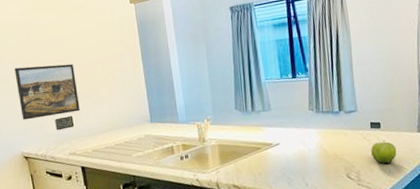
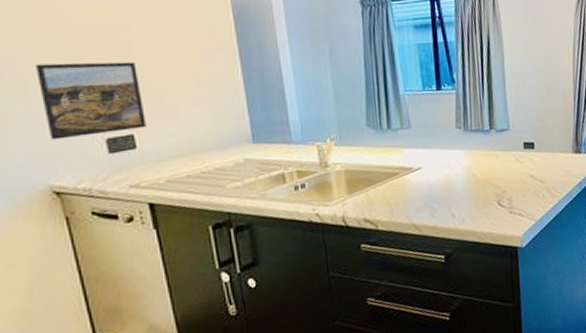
fruit: present [371,140,397,164] -> none [524,162,551,189]

